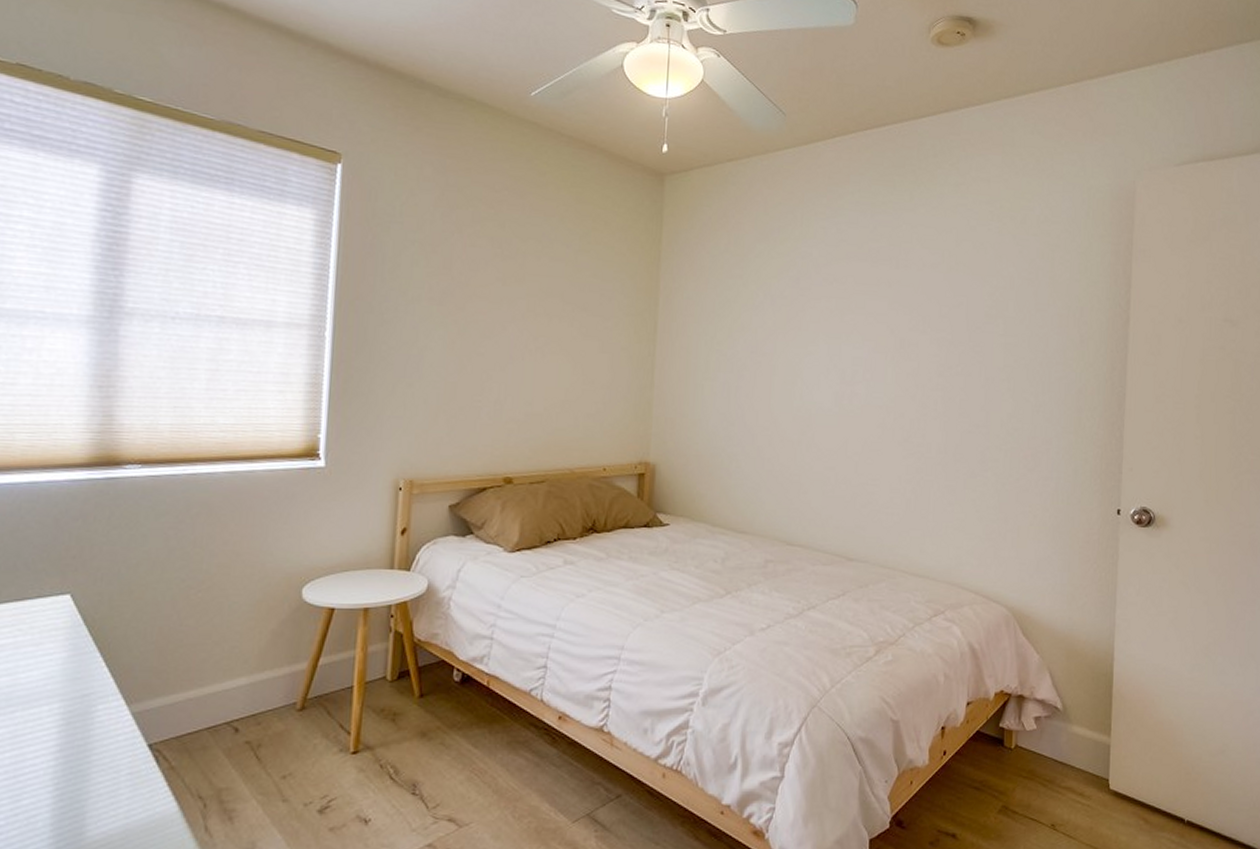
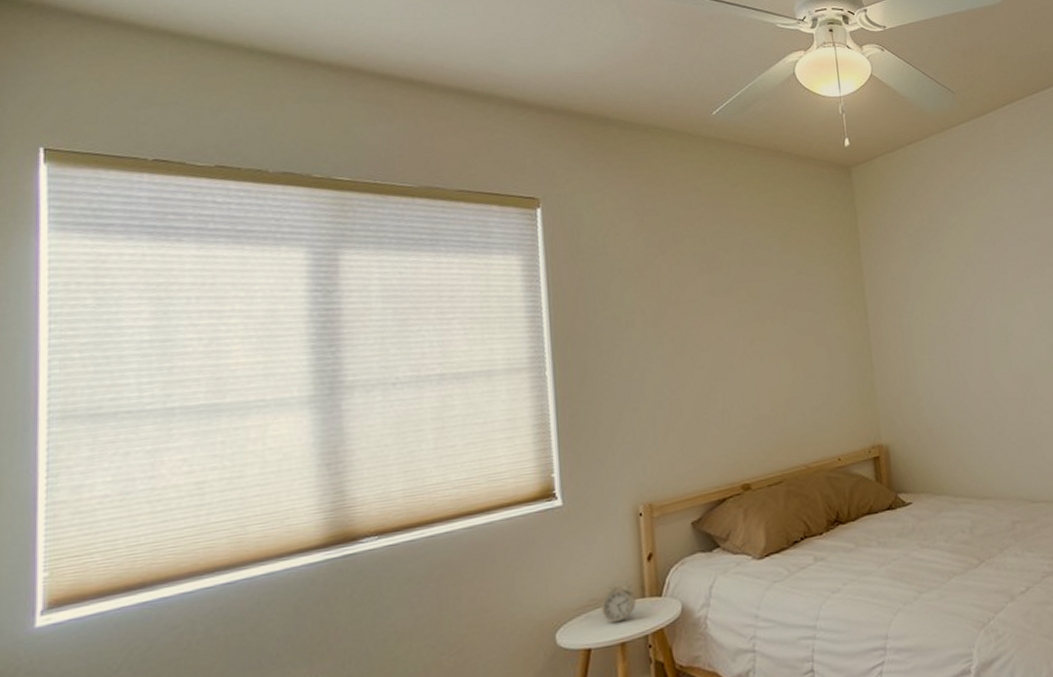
alarm clock: none [349,548,385,588] -> present [601,579,636,624]

